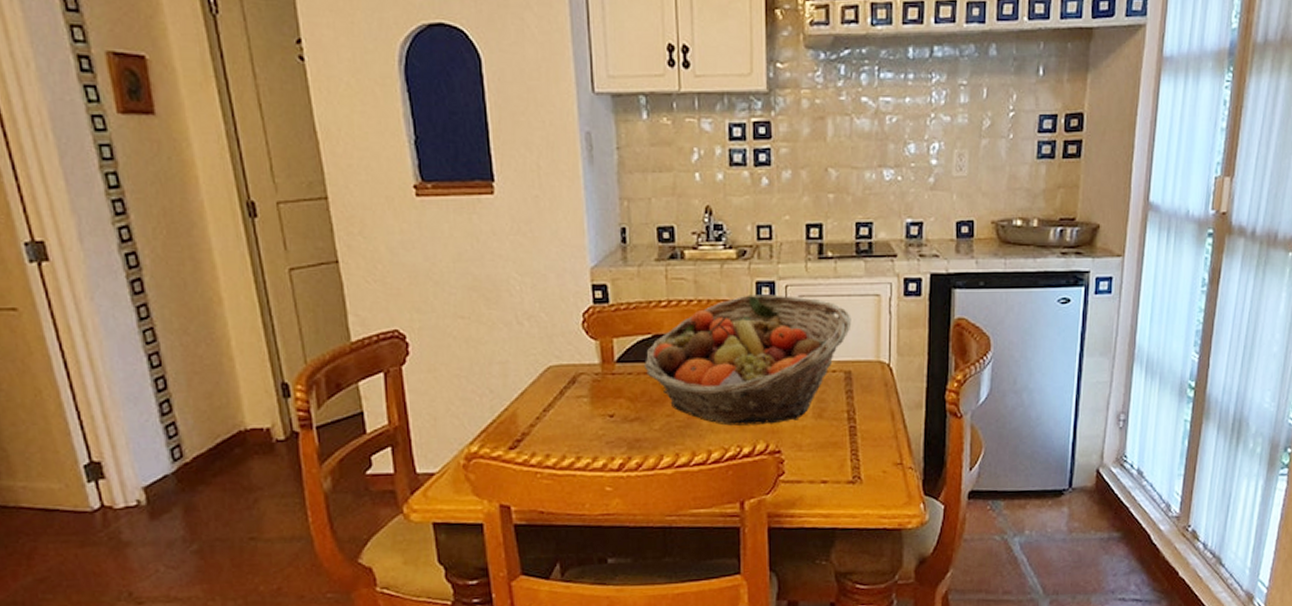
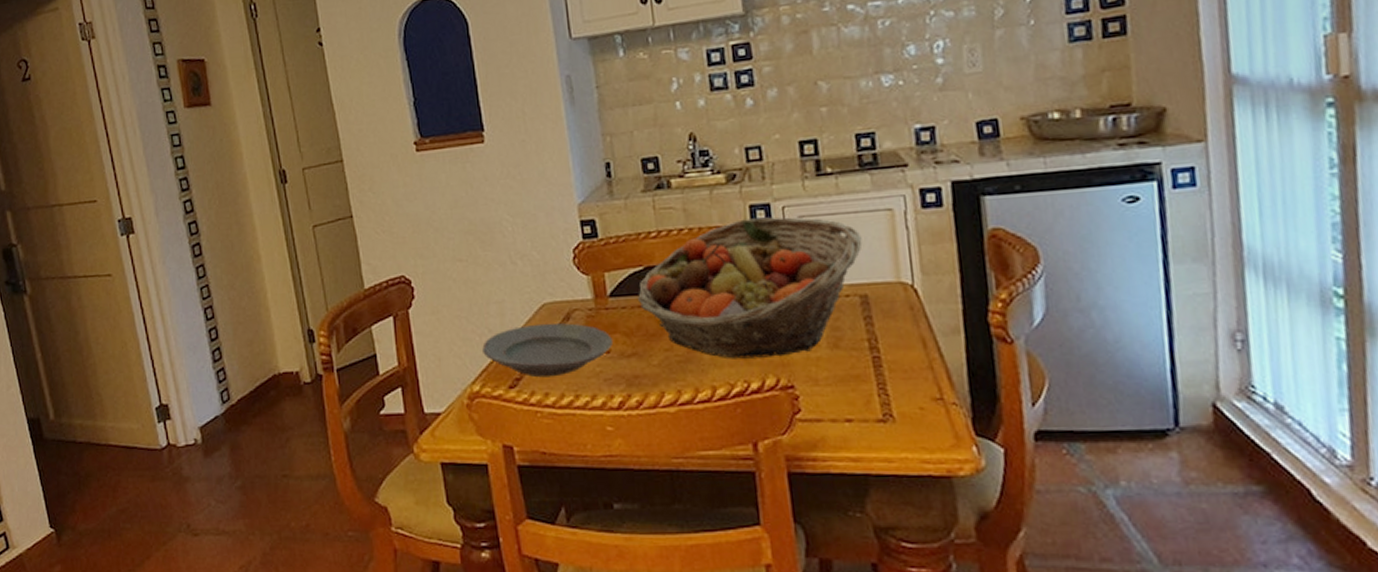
plate: none [482,386,616,440] -> present [482,323,613,378]

